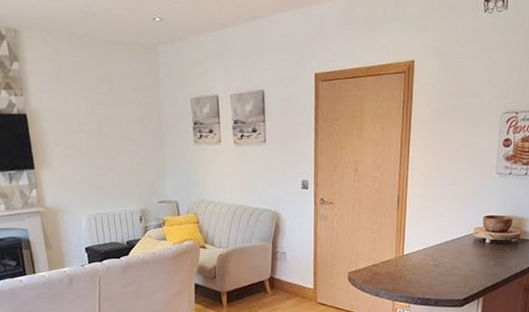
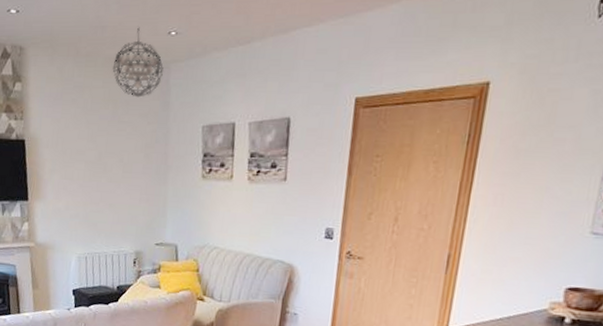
pendant light: none [105,13,151,75] -> present [112,27,163,98]

